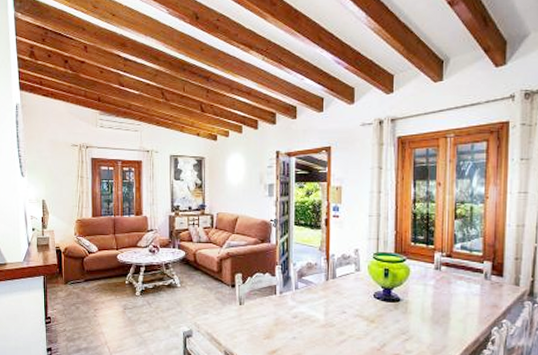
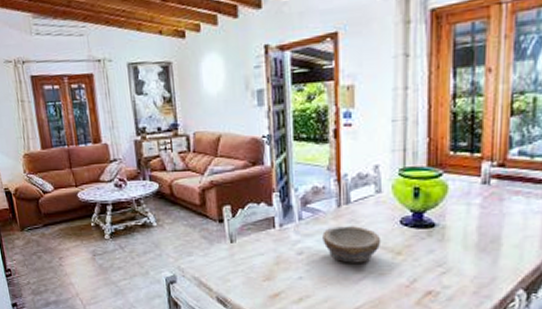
bowl: none [313,296,359,328] -> present [322,226,381,263]

